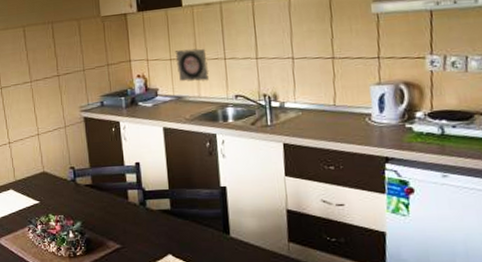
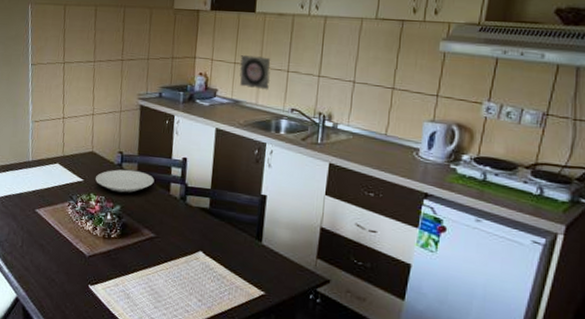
plate: none [51,183,111,210] -> present [95,169,154,195]

